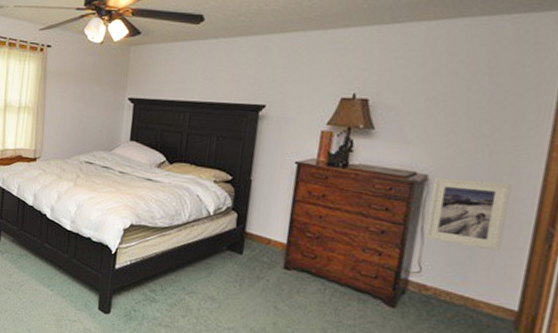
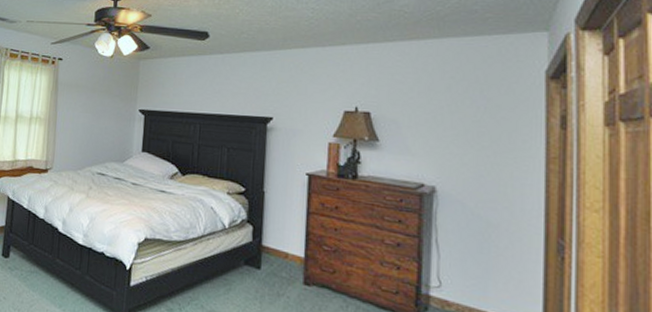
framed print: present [424,177,512,251] -> none [439,188,517,264]

